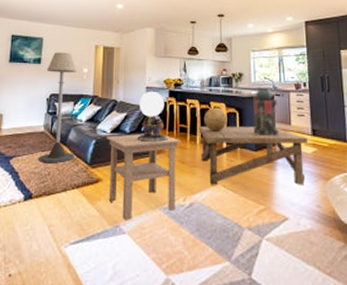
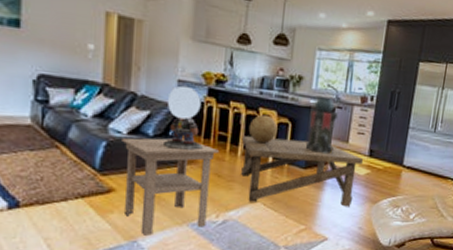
floor lamp: present [38,52,76,162] -> none [24,13,77,166]

